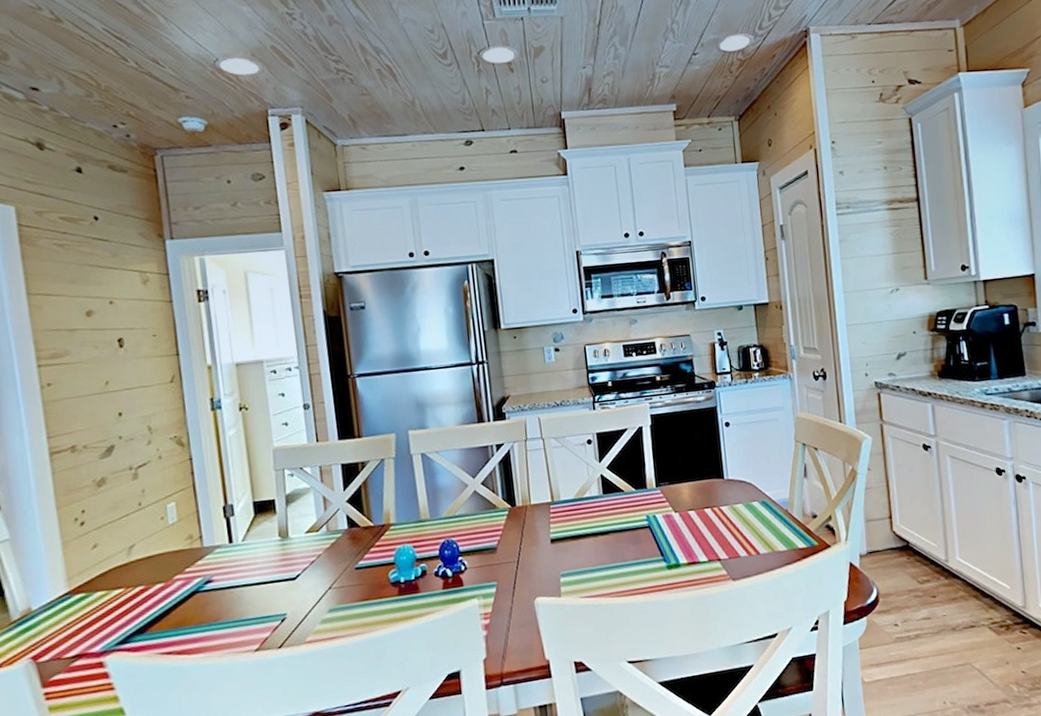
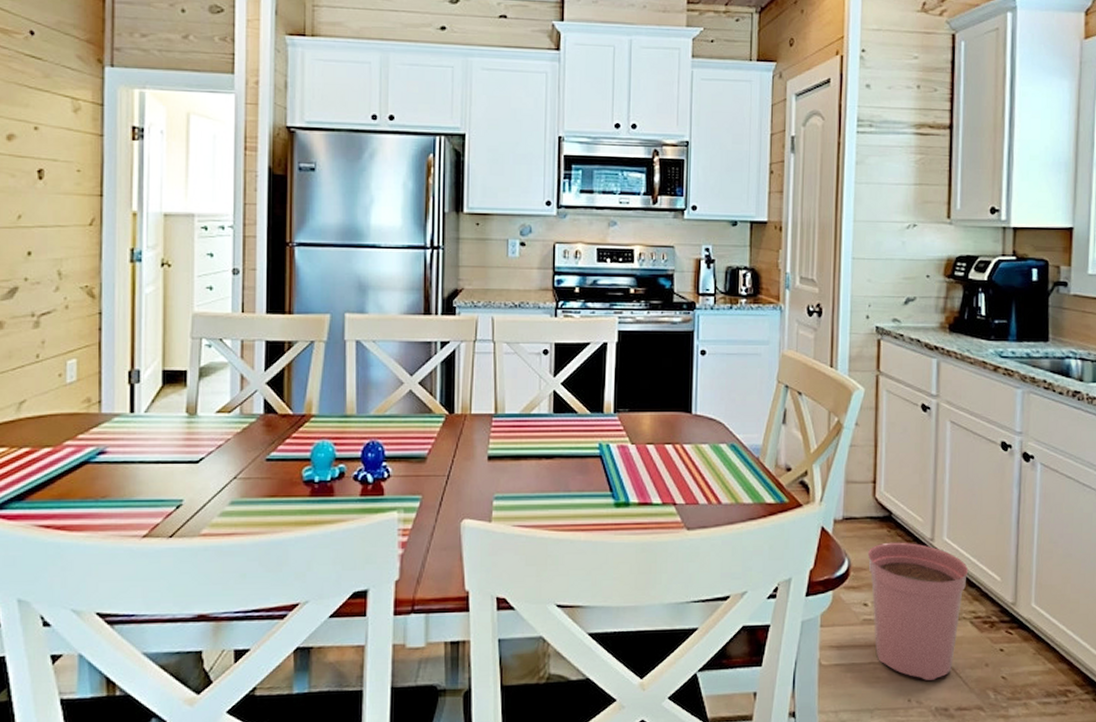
plant pot: none [892,565,982,684] -> present [867,542,969,680]

